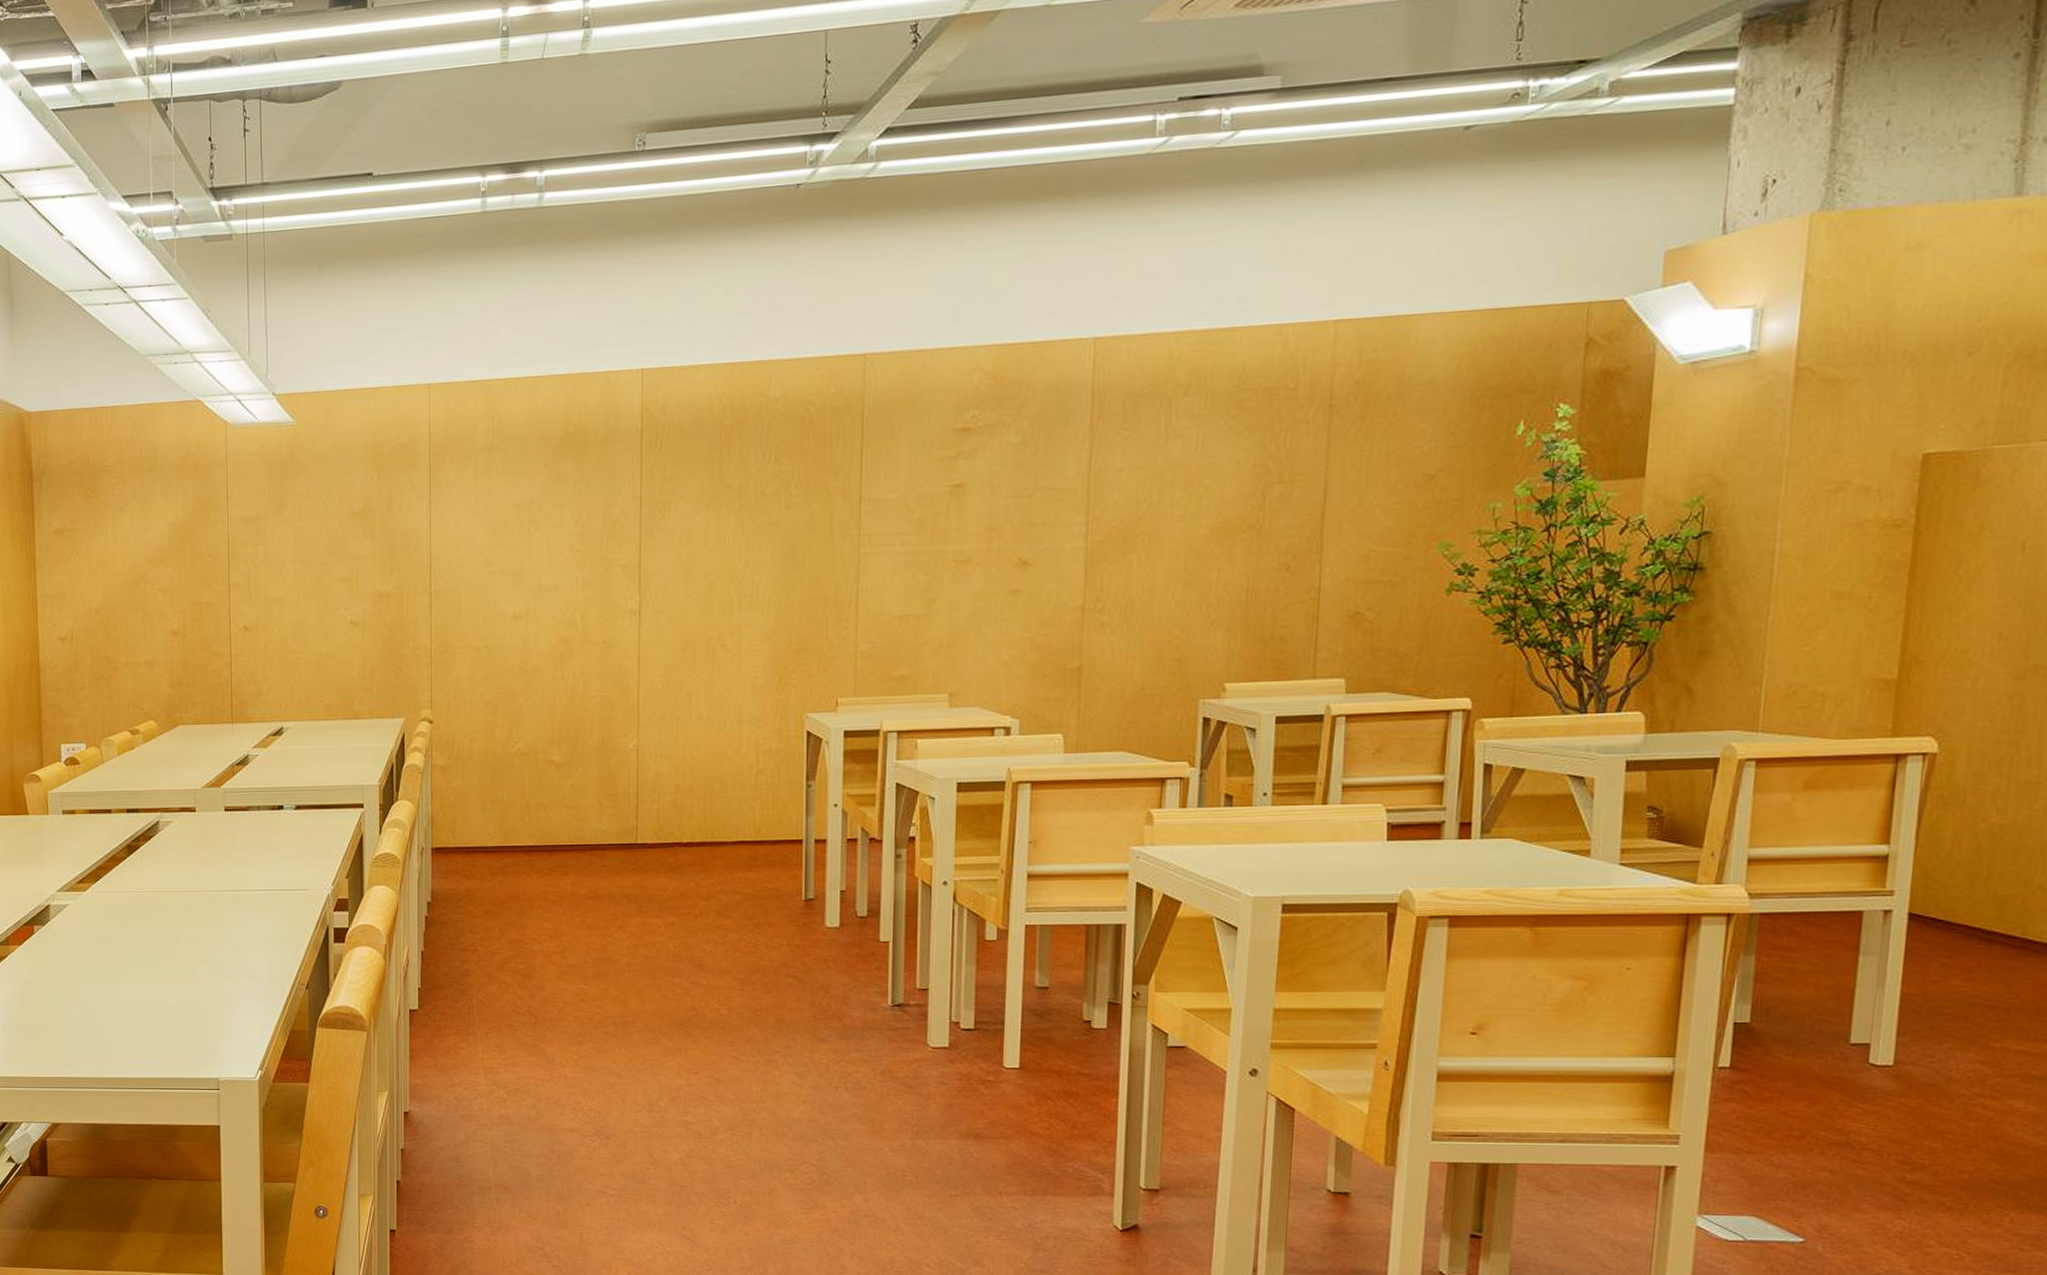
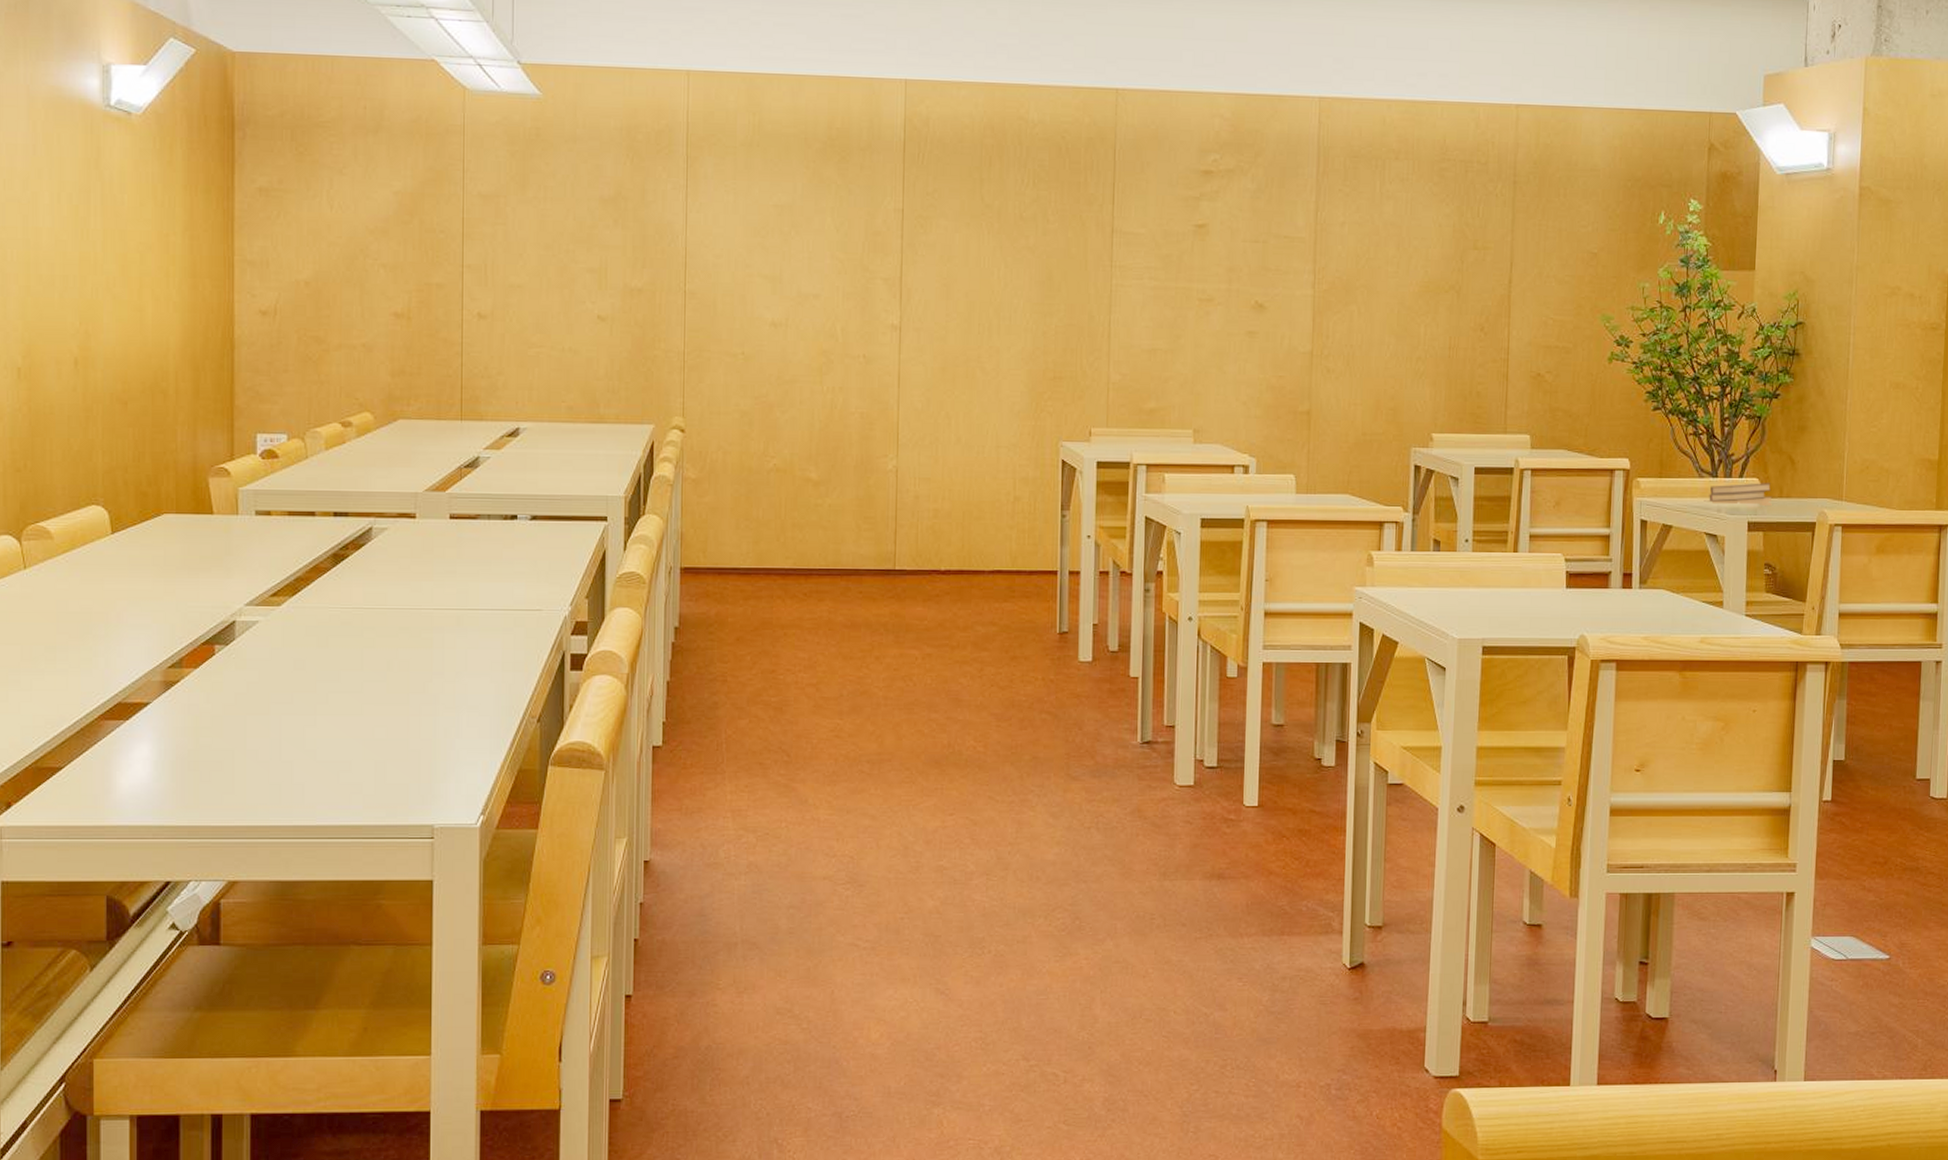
books: none [1567,716,1661,743] -> present [1704,483,1773,507]

